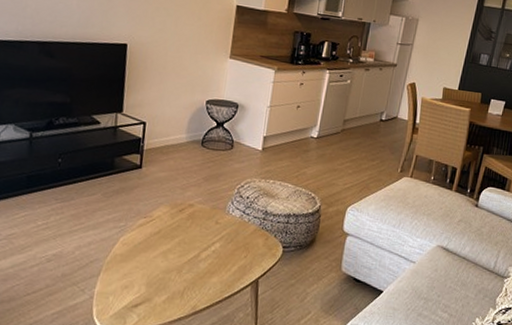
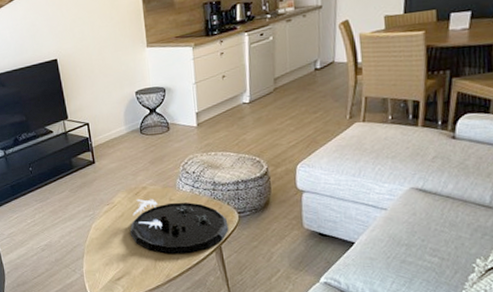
decorative tray: none [162,217,271,285] -> present [129,199,229,254]

